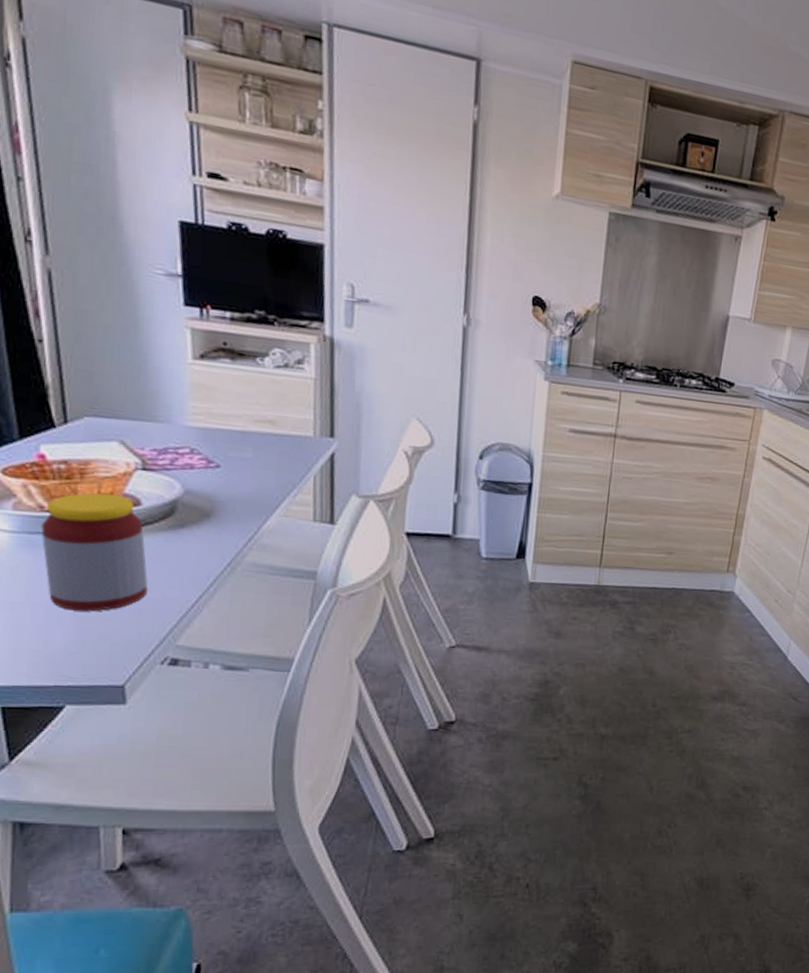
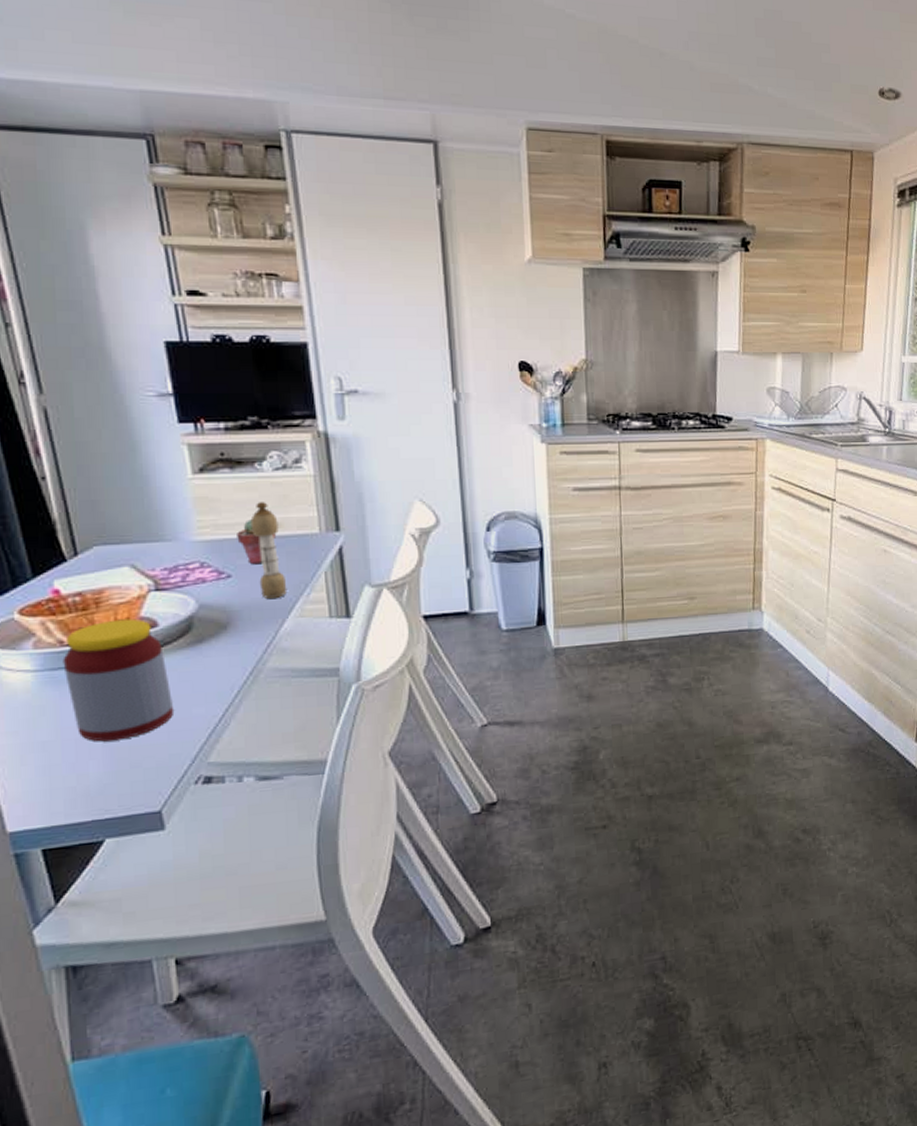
potted succulent: none [230,413,270,459] -> present [237,519,276,565]
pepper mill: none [245,397,275,495] -> present [250,502,287,598]

